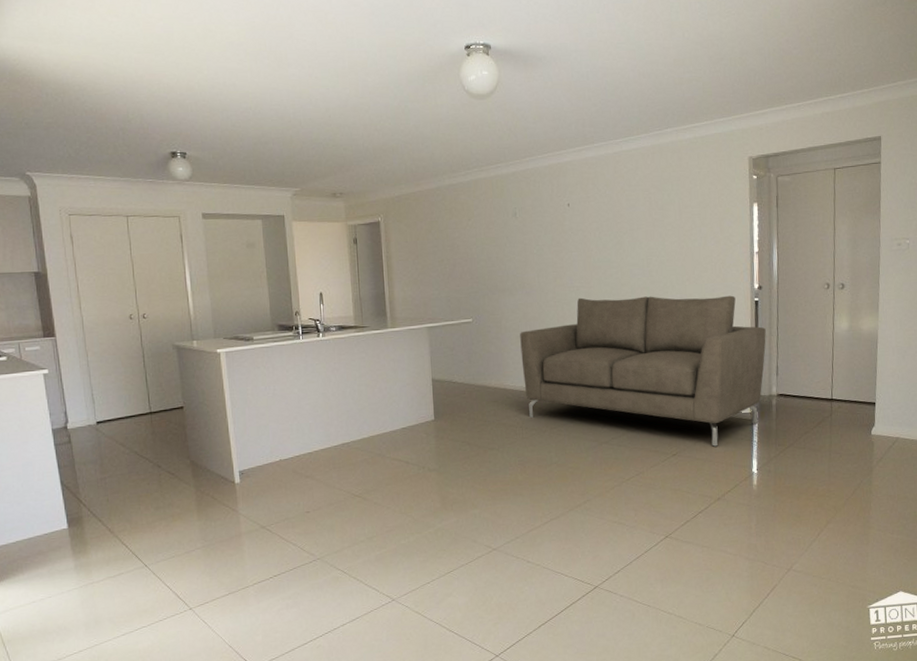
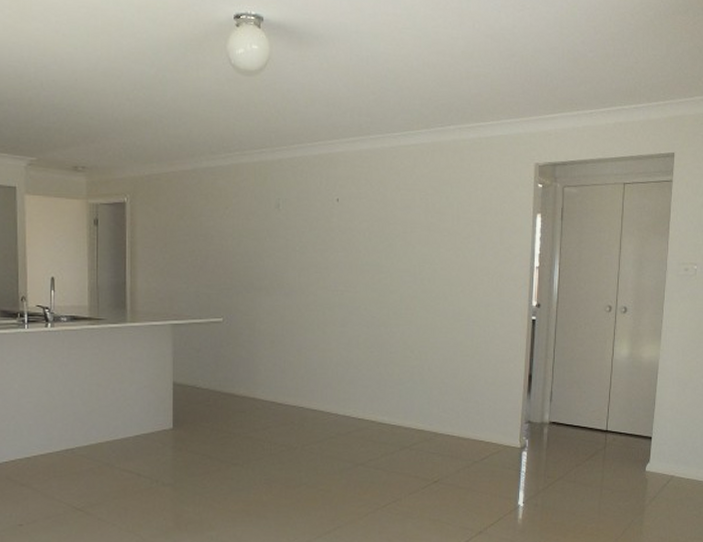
sofa: present [520,295,766,447] -> none [275,303,542,475]

